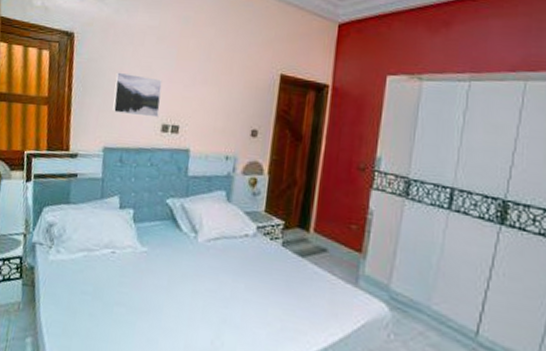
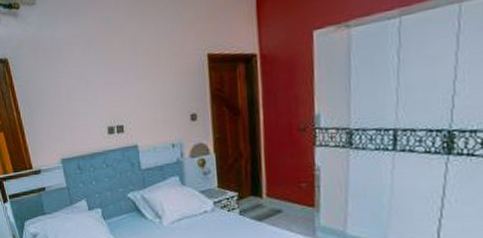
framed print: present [112,72,163,118] -> none [54,85,103,125]

